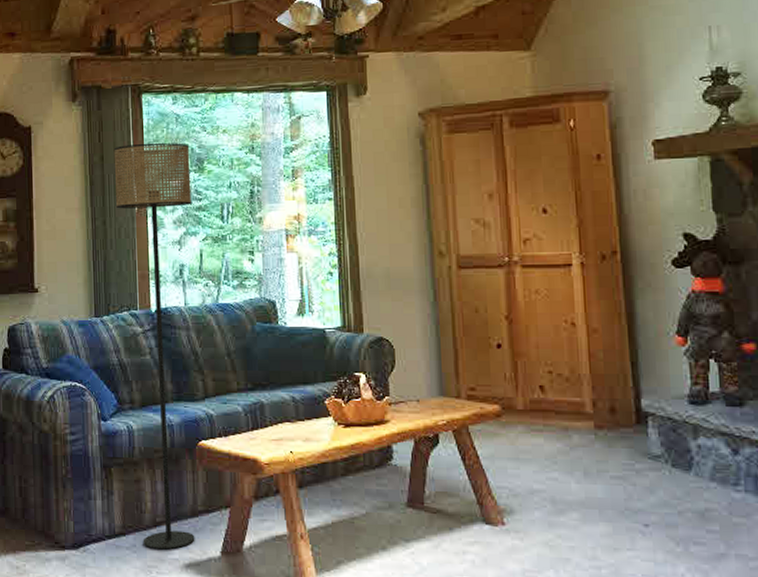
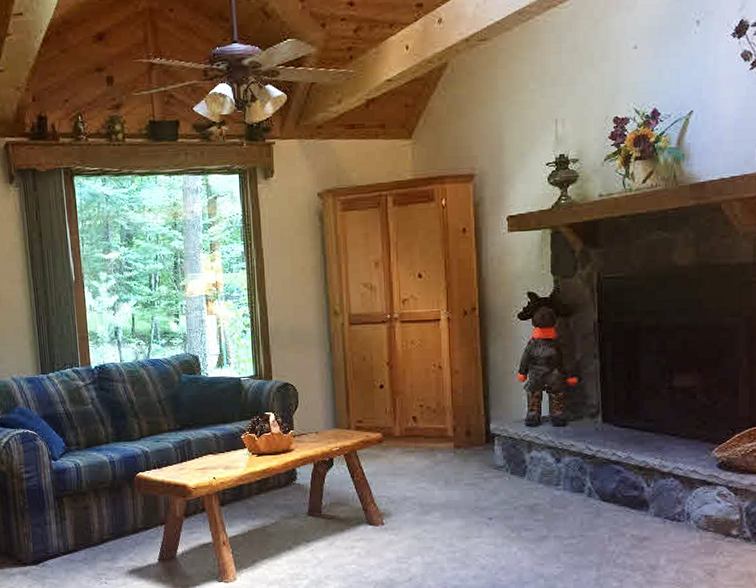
floor lamp: present [113,142,195,550] -> none [50,220,137,561]

